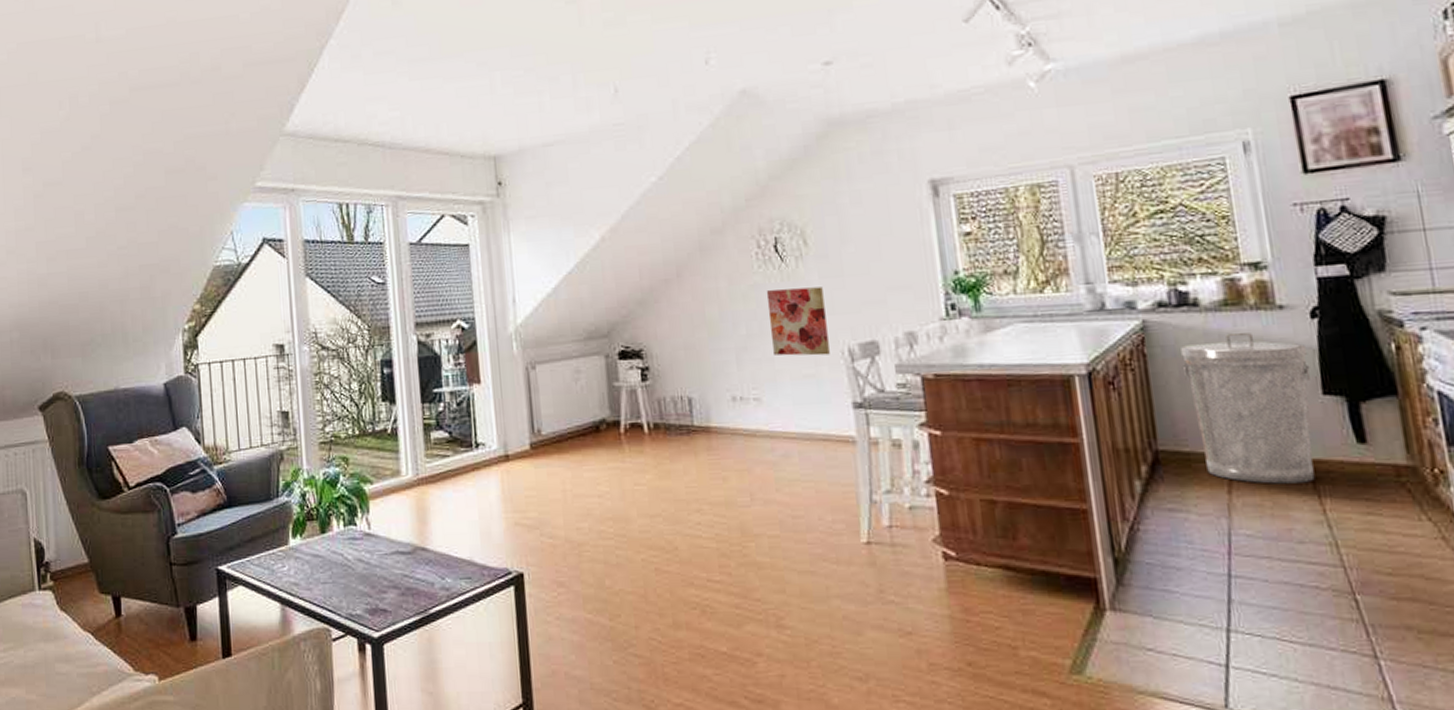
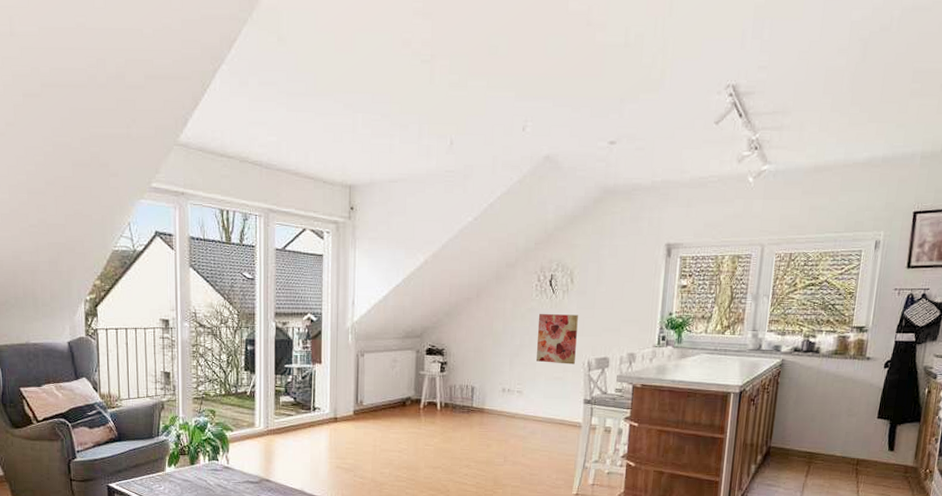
trash can: present [1181,332,1315,484] -> none [797,373,876,473]

